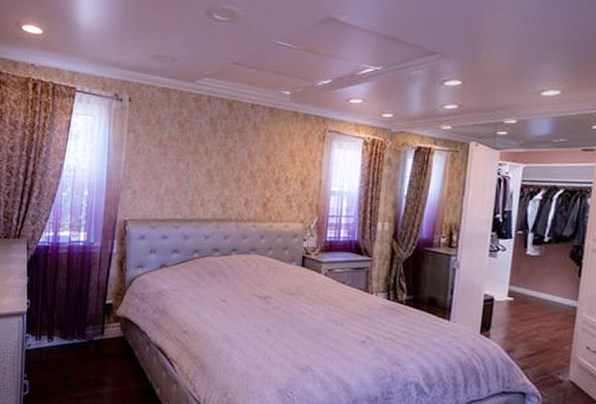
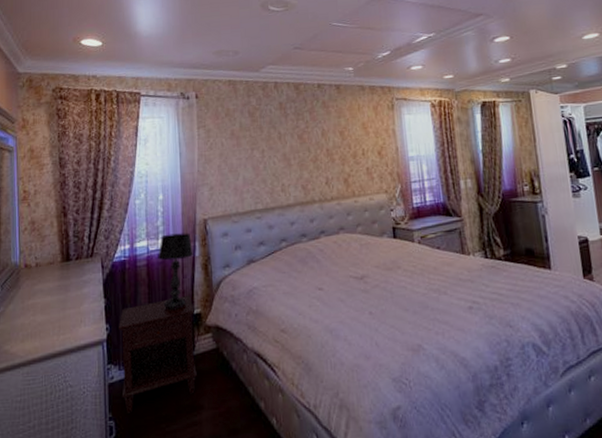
nightstand: none [36,286,107,377] -> present [119,294,197,413]
table lamp: none [78,228,111,297] -> present [158,233,193,310]

